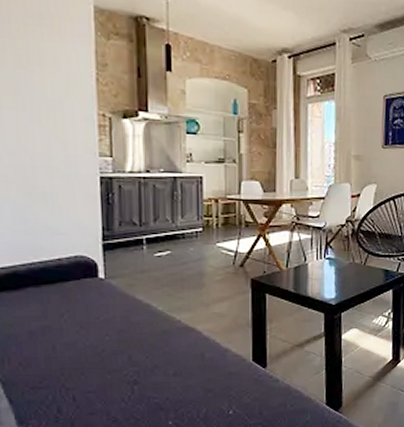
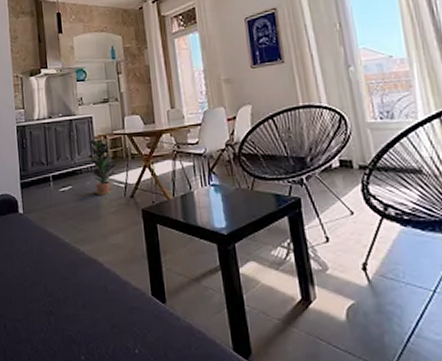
potted plant: none [188,202,228,262] -> present [84,139,117,195]

